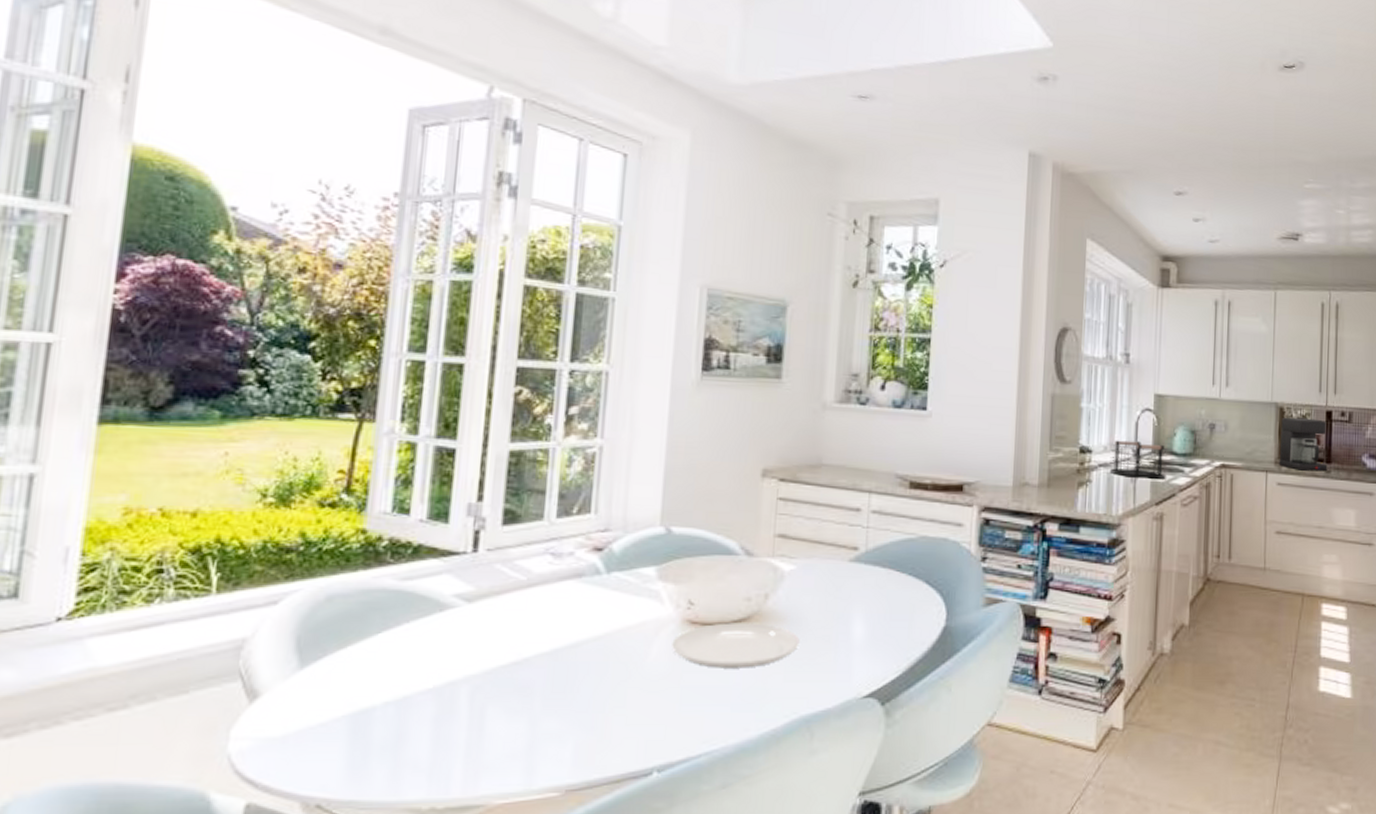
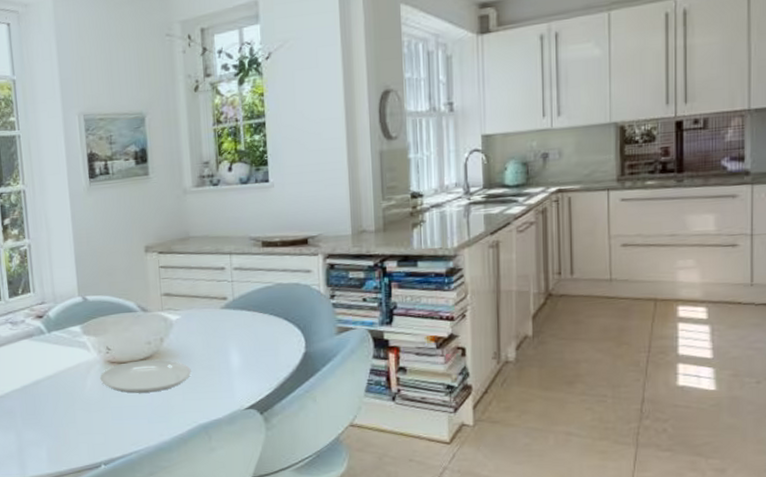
dish rack: present [1109,440,1167,479] -> none [441,180,500,214]
coffee maker: present [1279,417,1328,472] -> none [622,131,679,184]

